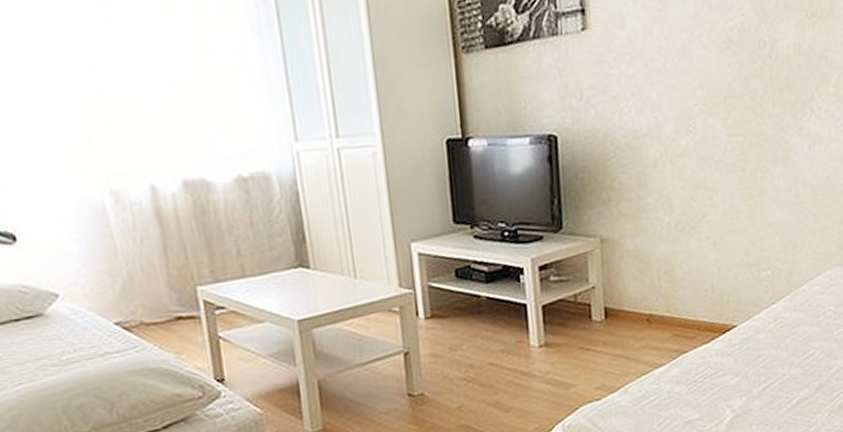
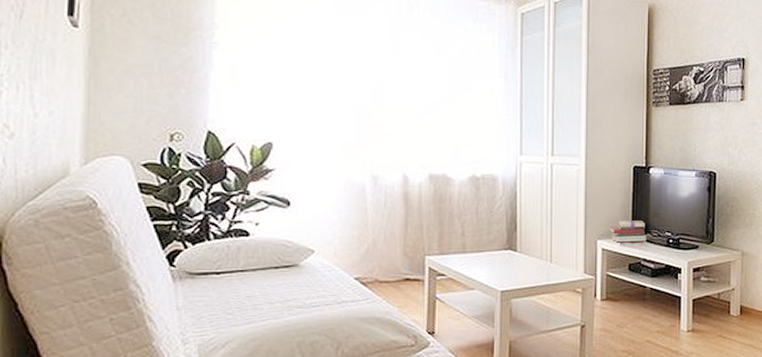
books: none [425,211,475,244] -> present [610,220,647,243]

